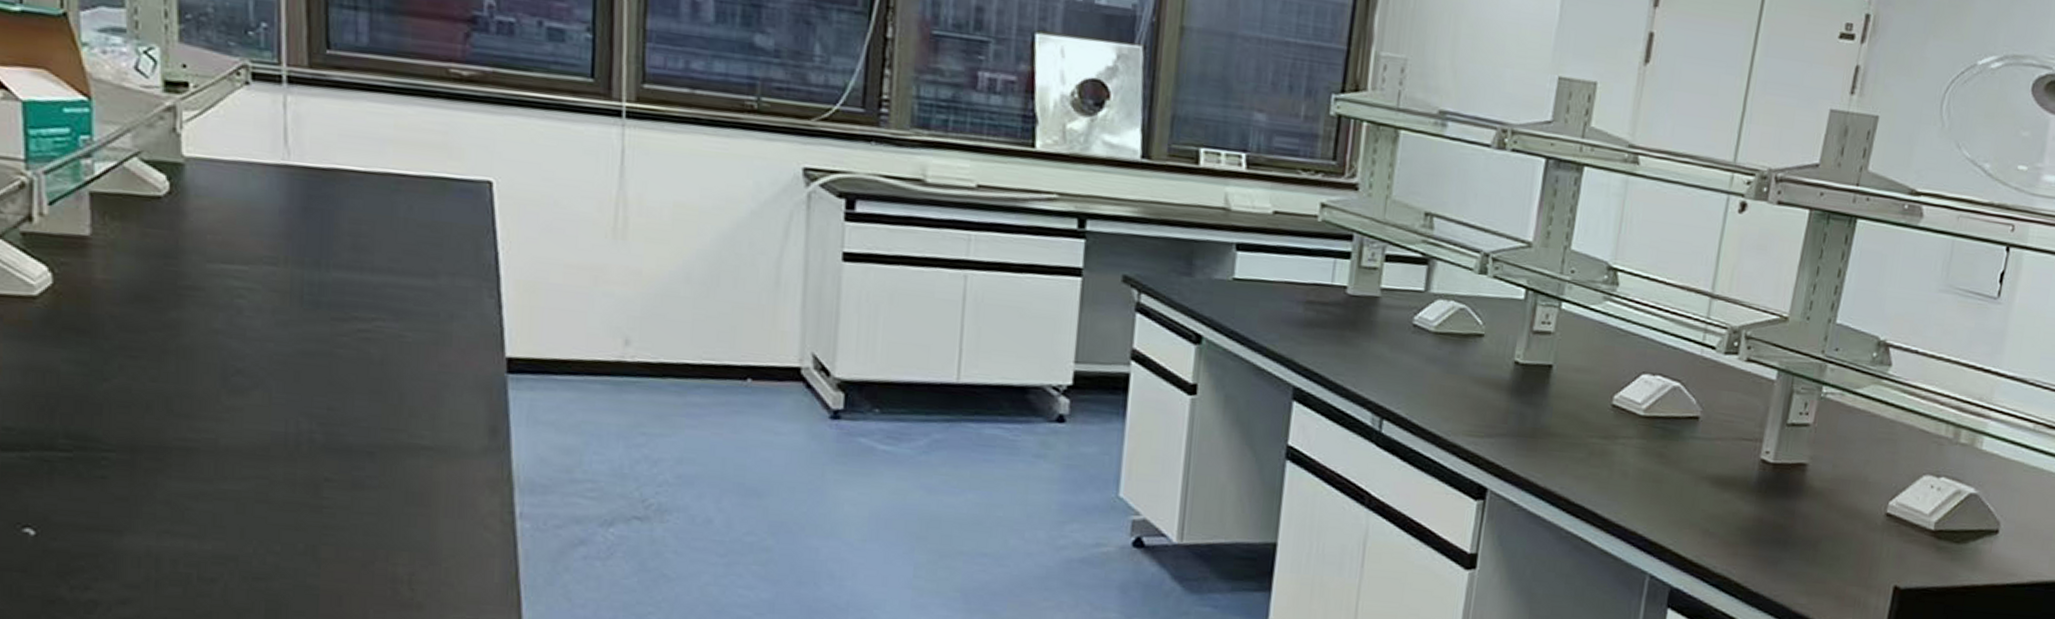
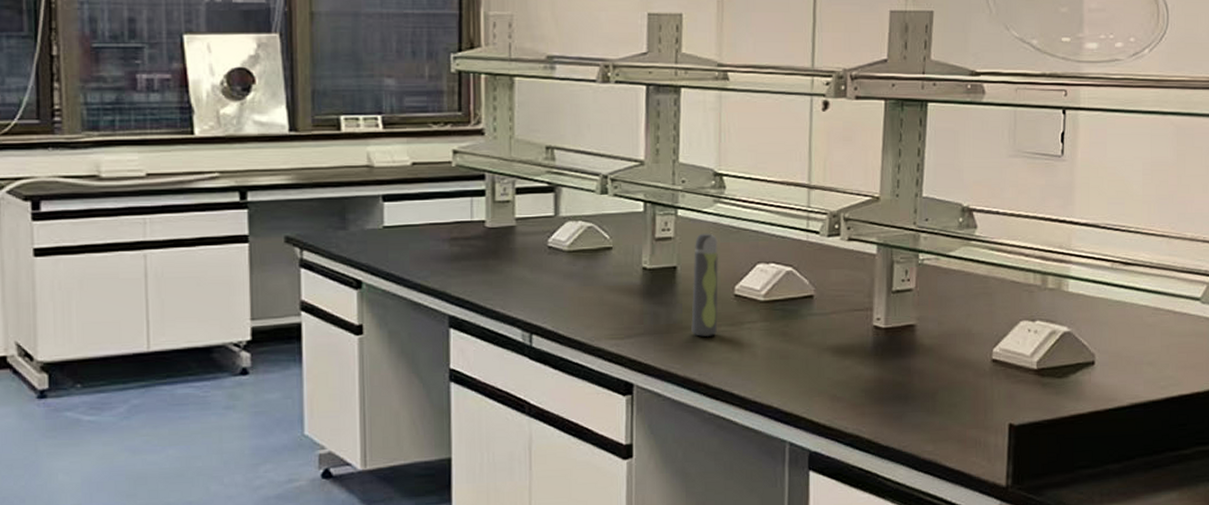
spray bottle: none [1559,332,1602,448] -> present [691,233,718,338]

